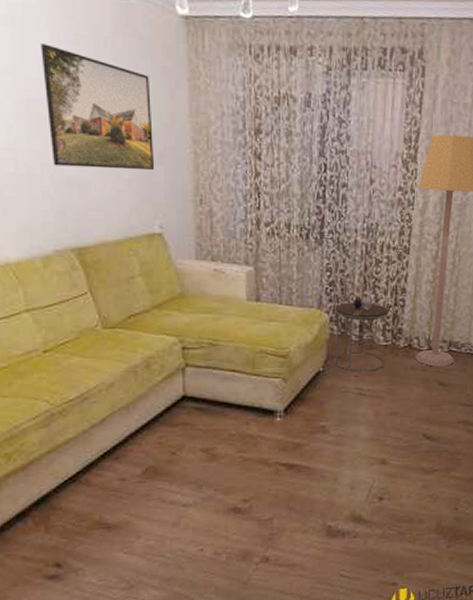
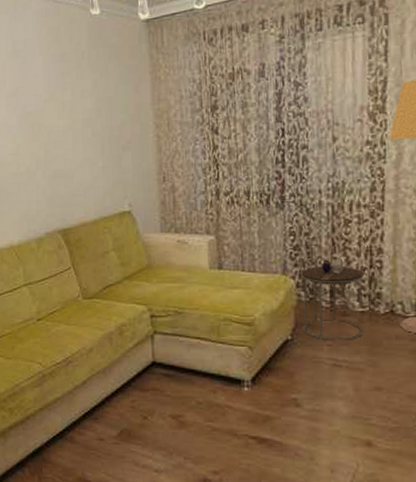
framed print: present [40,43,155,170] -> none [36,66,124,163]

